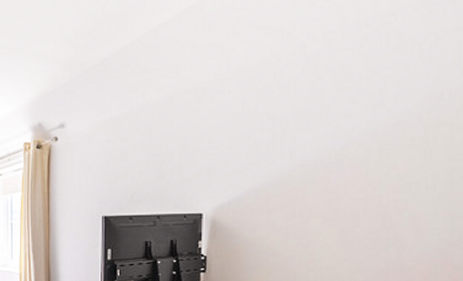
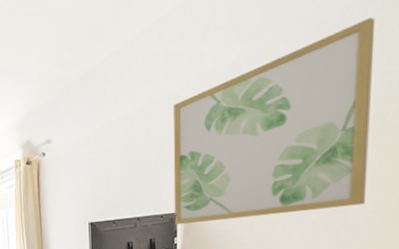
wall art: none [199,24,422,227] -> present [172,17,376,225]

